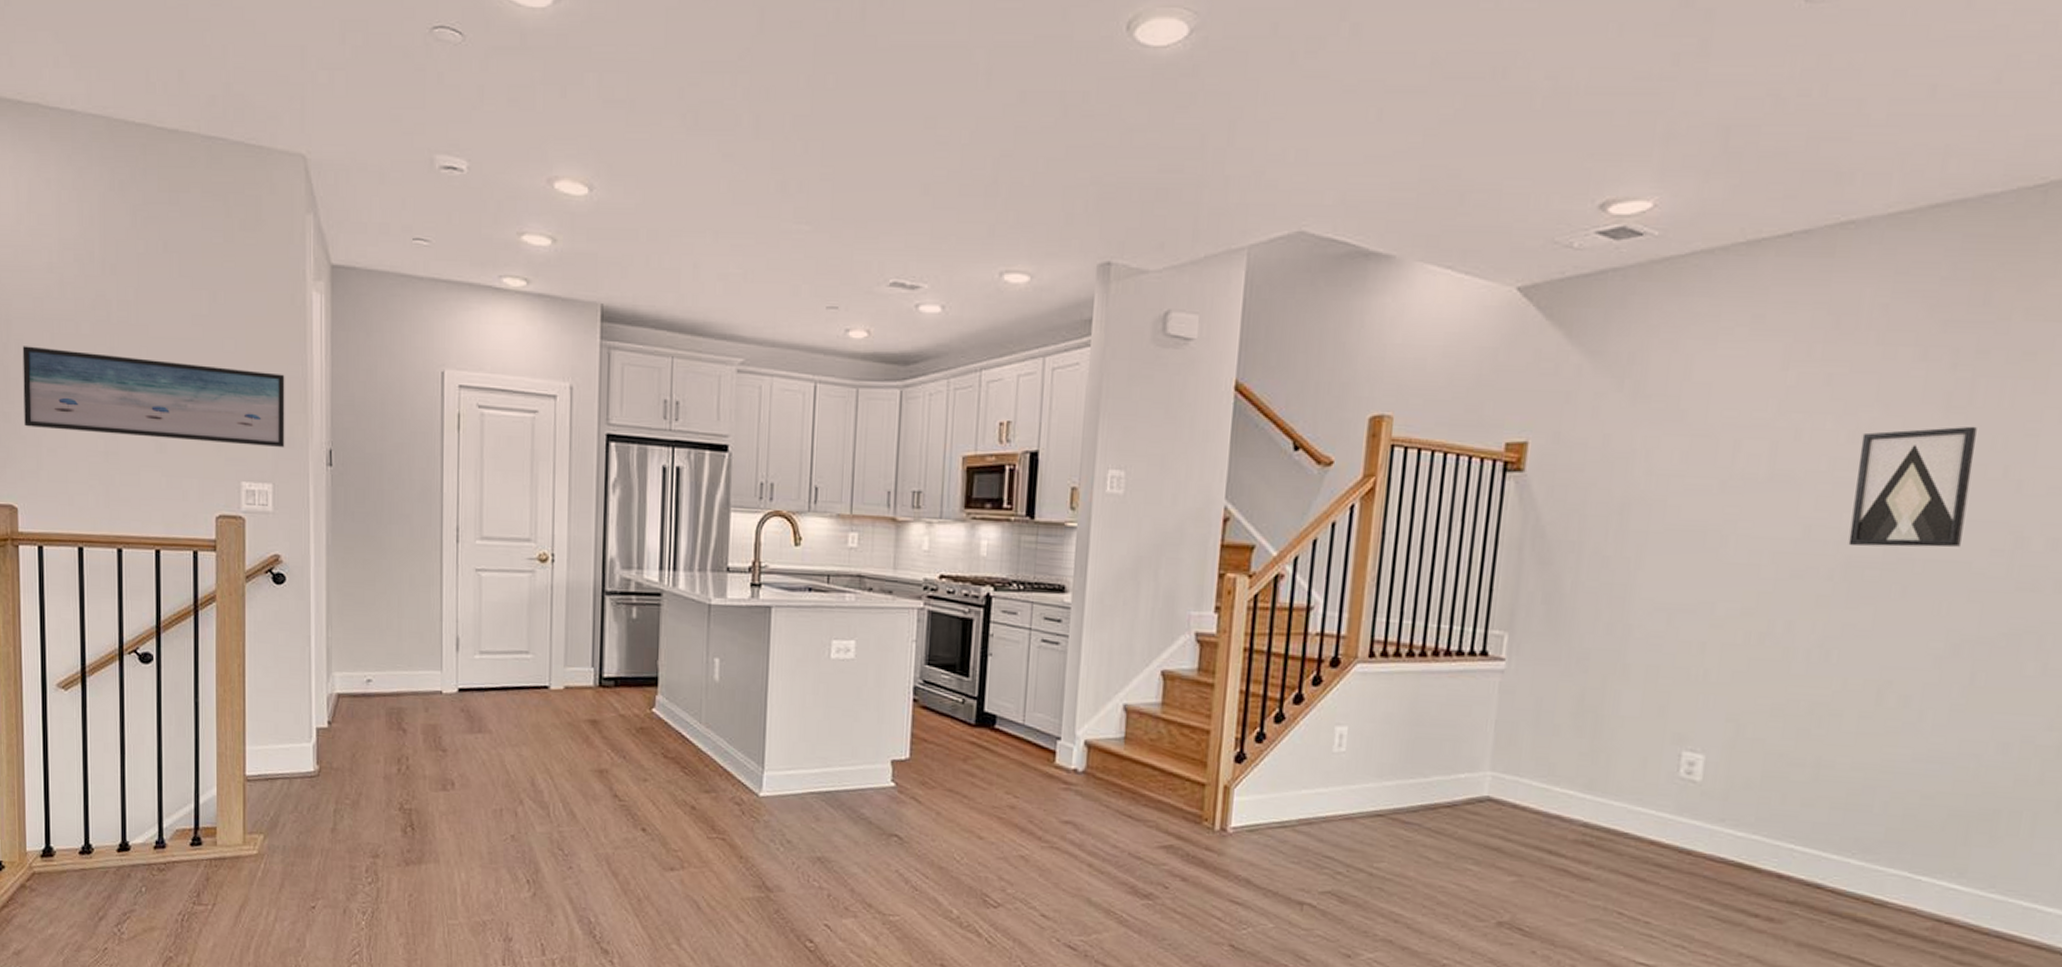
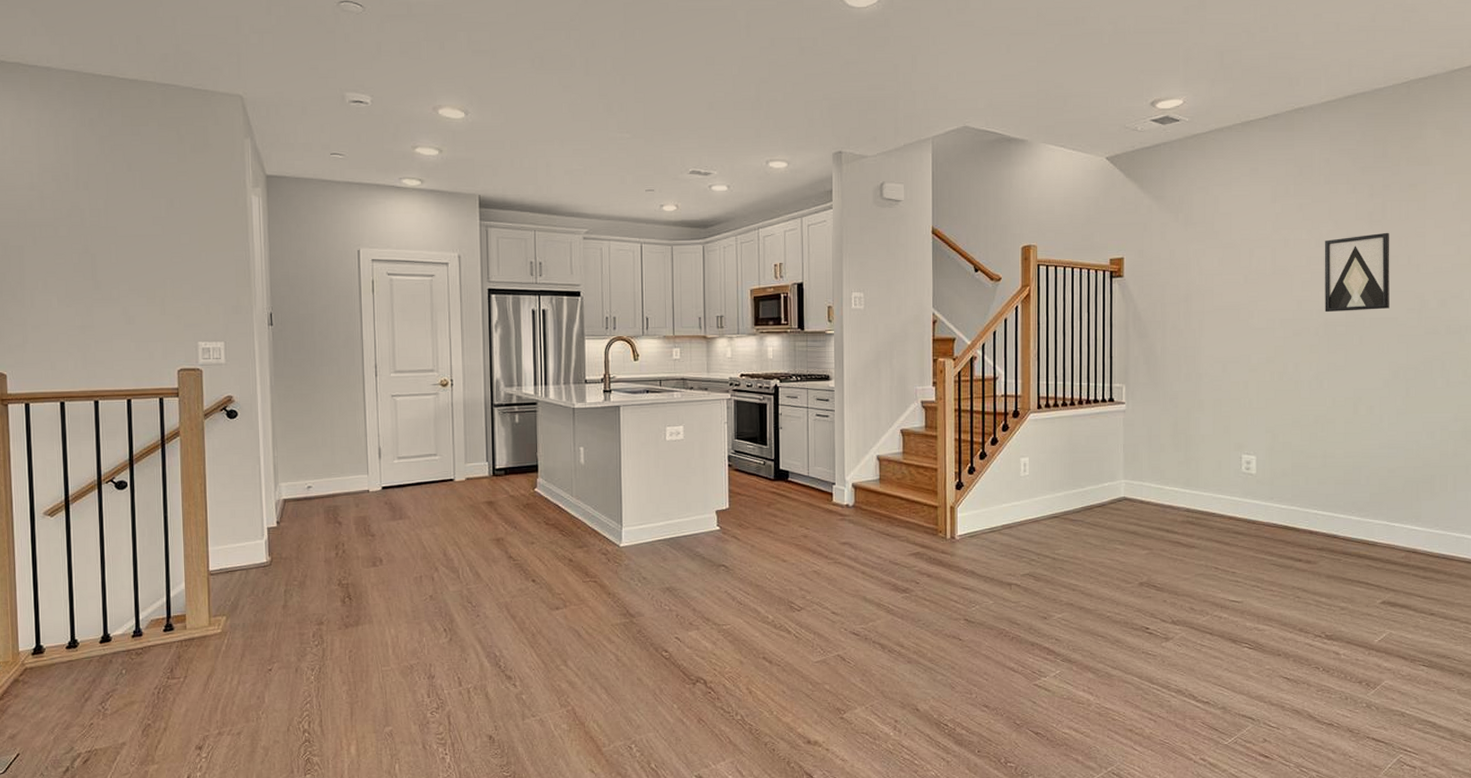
wall art: present [22,346,285,448] -> none [8,248,234,314]

